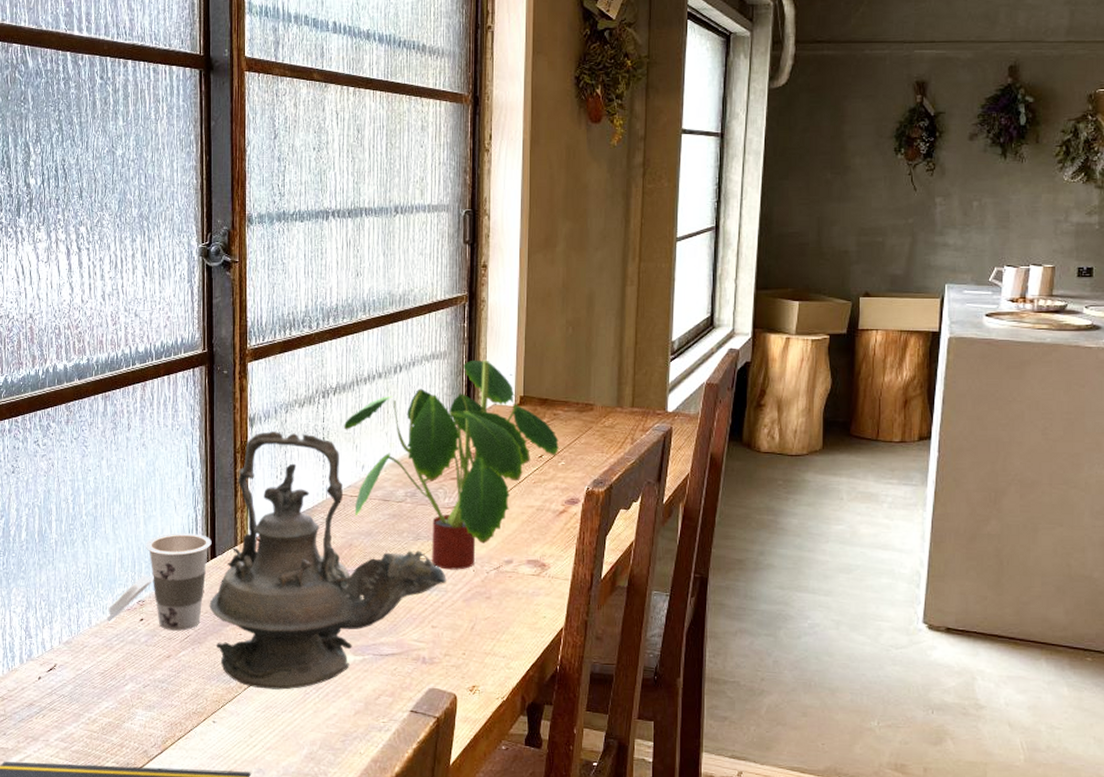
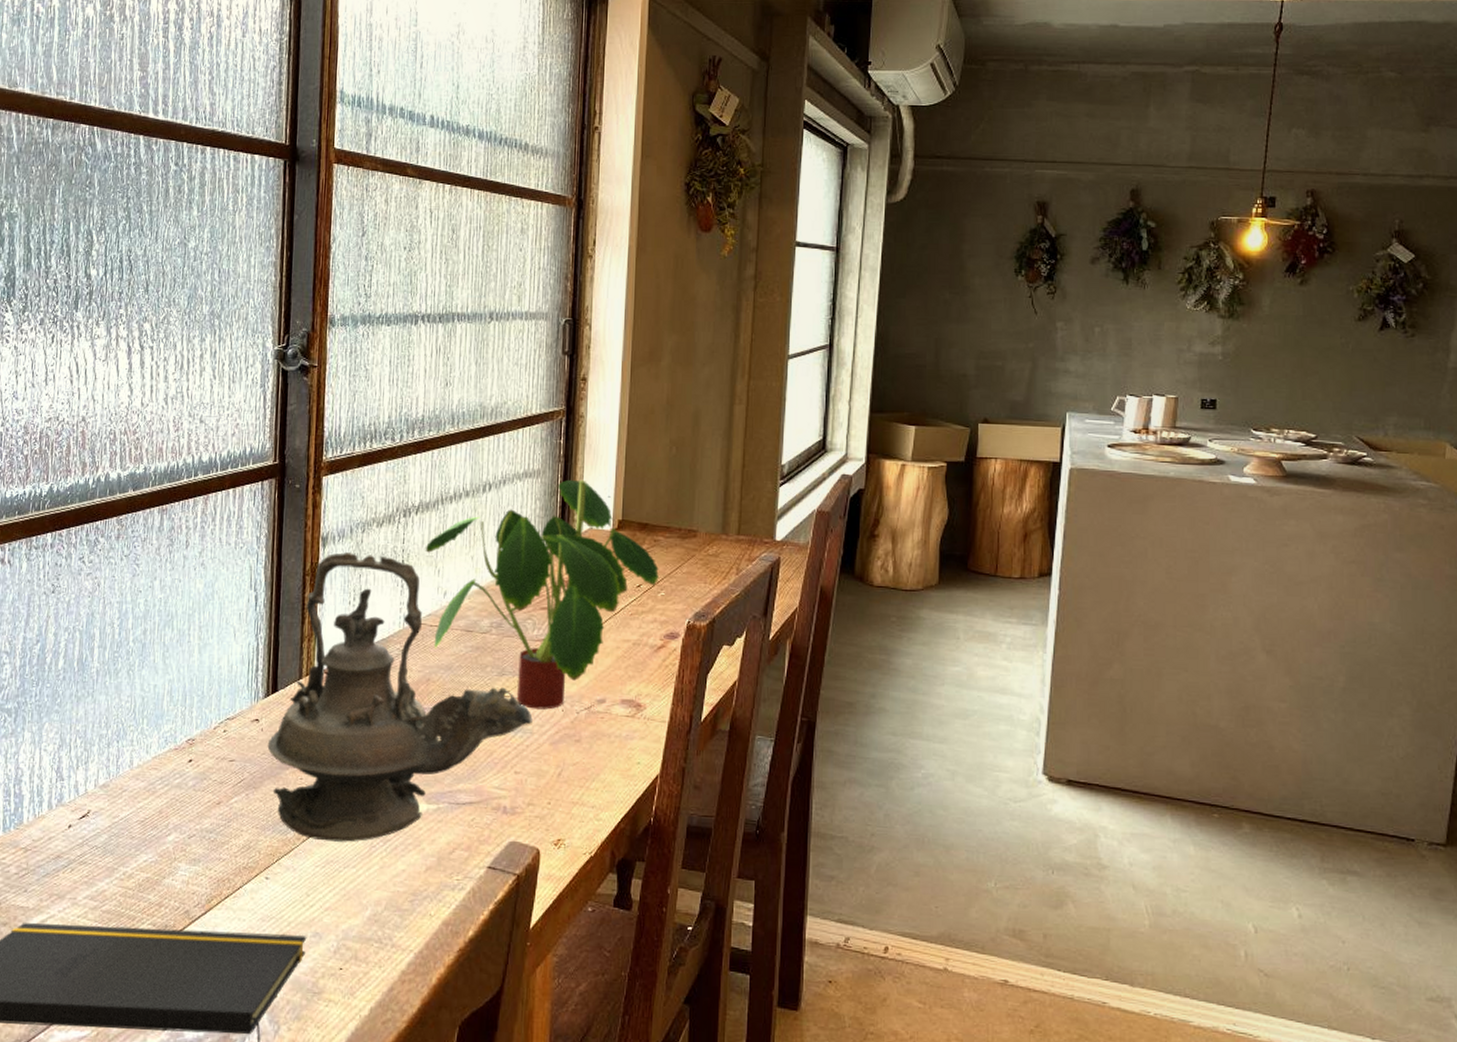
cup: present [107,533,212,631] -> none [150,663,274,774]

